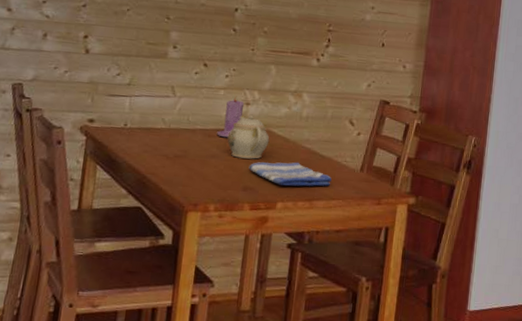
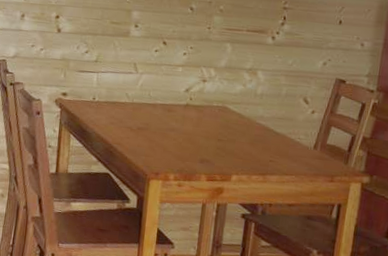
candle: present [217,95,245,138] -> none [176,72,201,113]
teapot: present [227,115,270,159] -> none [185,92,225,134]
dish towel: present [248,162,332,187] -> none [205,136,285,162]

